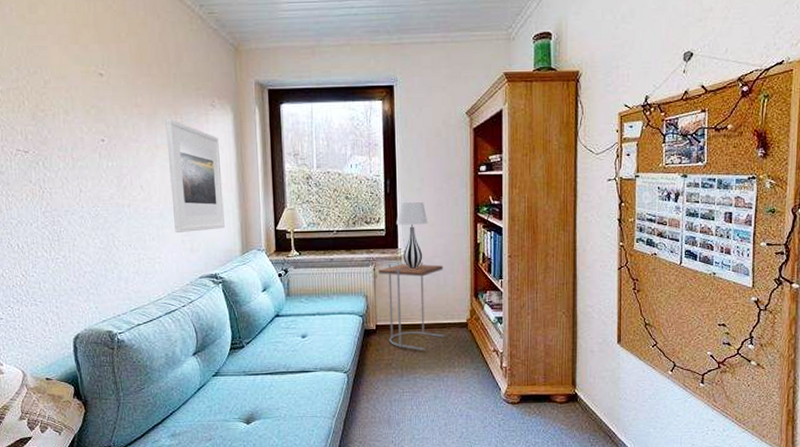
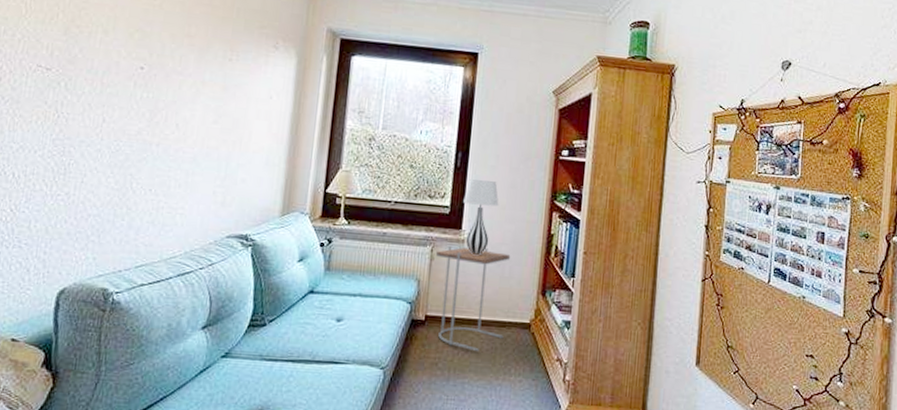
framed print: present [165,118,225,232] -> none [207,54,276,184]

